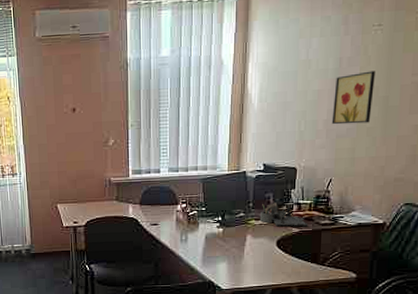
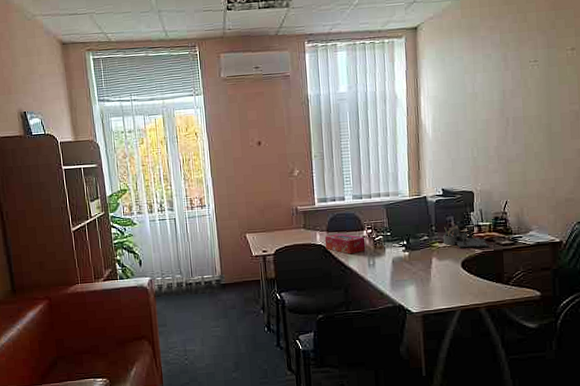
tissue box: none [137,207,179,229] -> present [324,233,366,254]
wall art: present [331,71,375,125] -> none [501,101,537,151]

